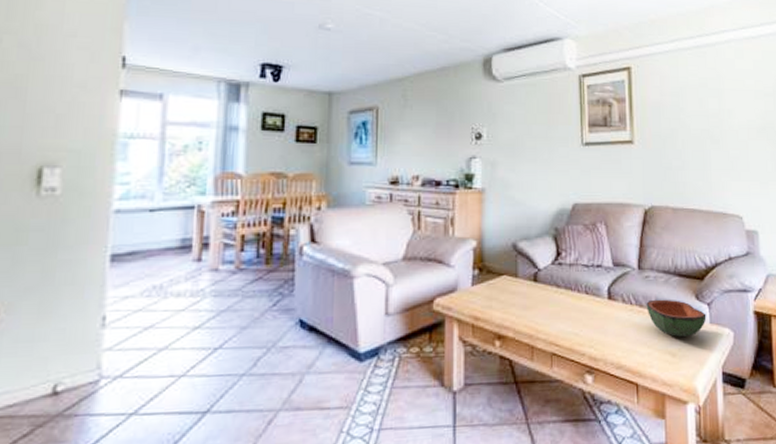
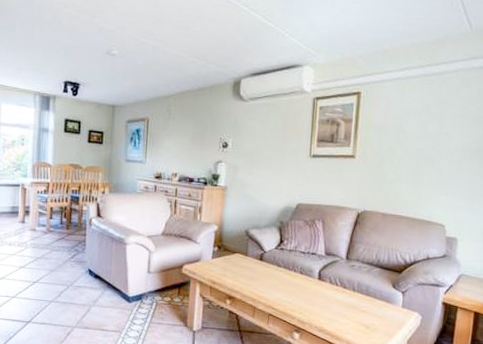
bowl: present [646,299,707,337] -> none [349,284,400,315]

